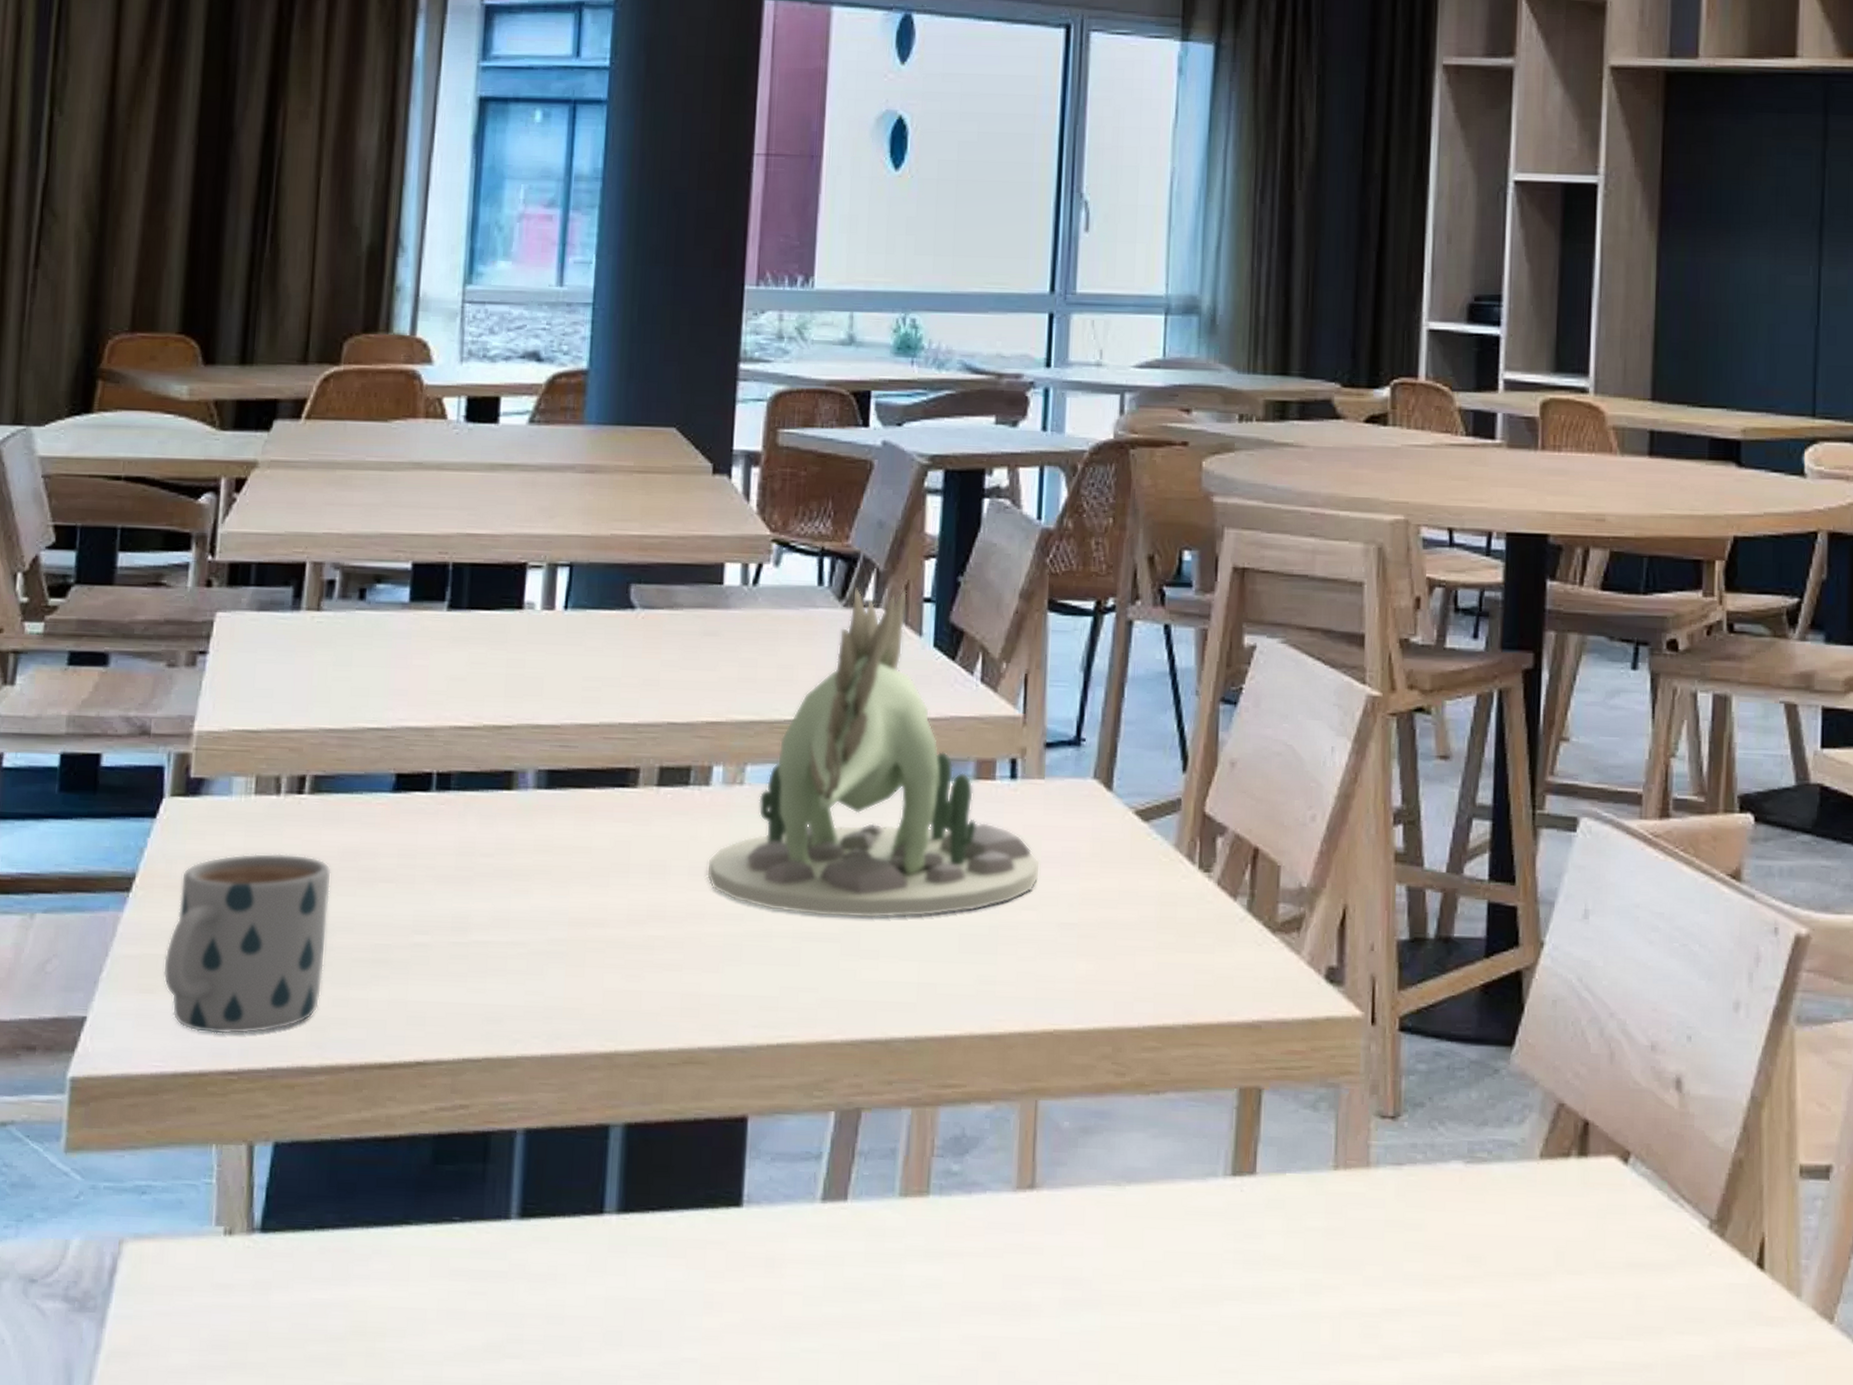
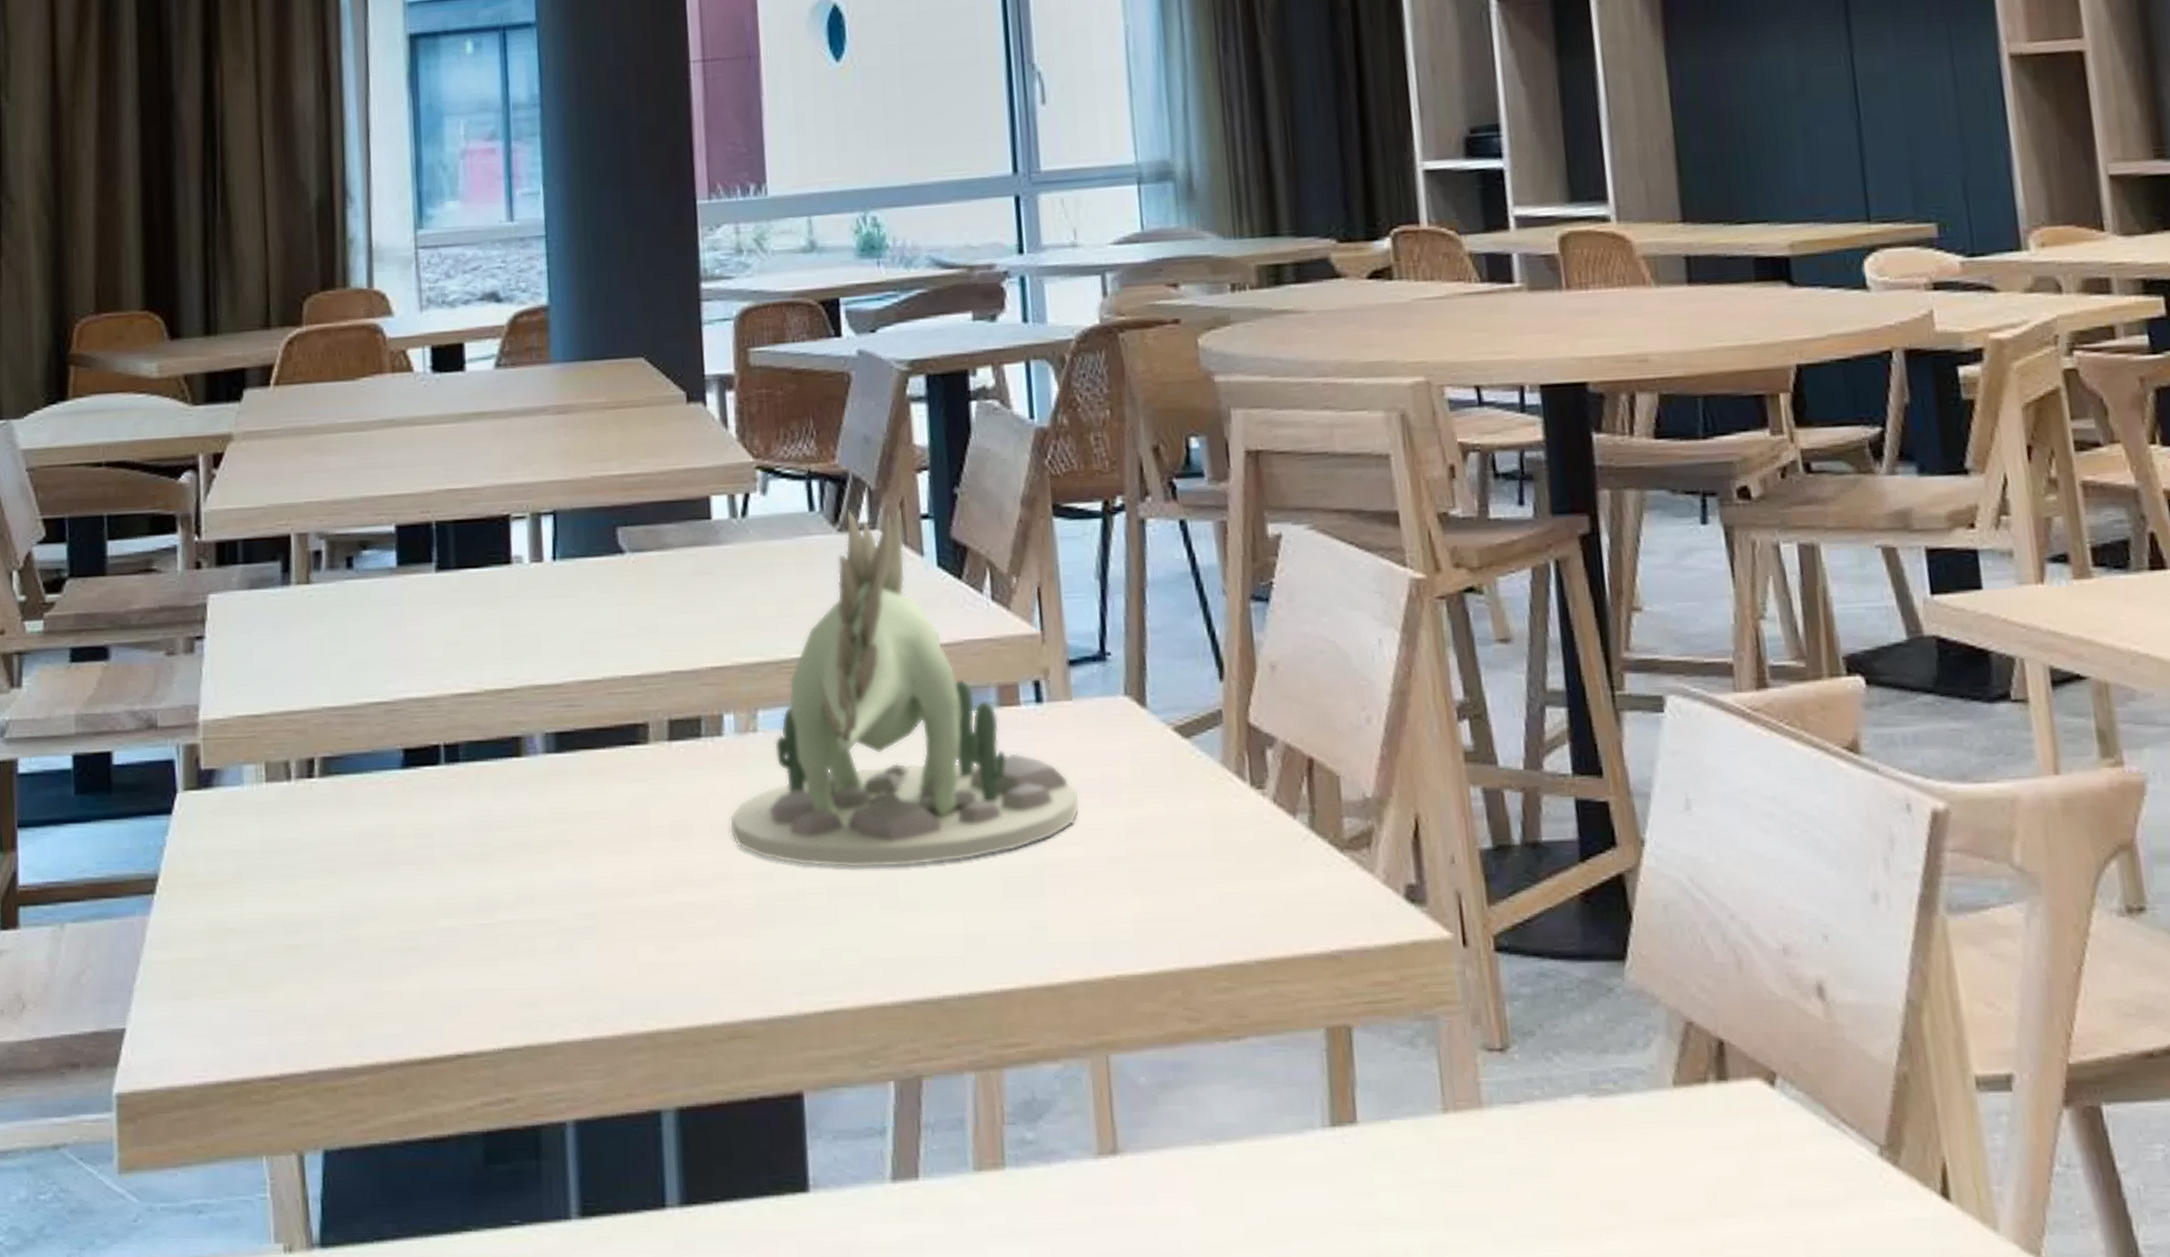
mug: present [163,853,331,1035] -> none [195,842,354,1038]

